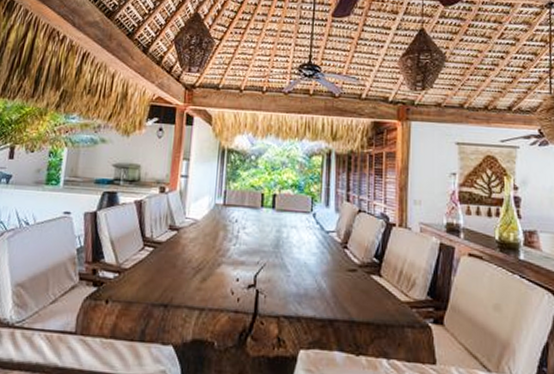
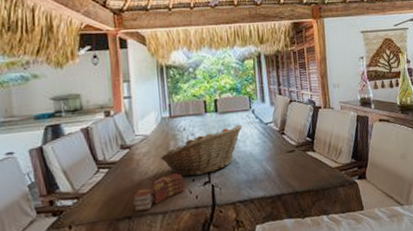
book: none [170,267,227,301] -> present [132,173,184,211]
fruit basket: none [206,227,300,276] -> present [160,124,243,178]

